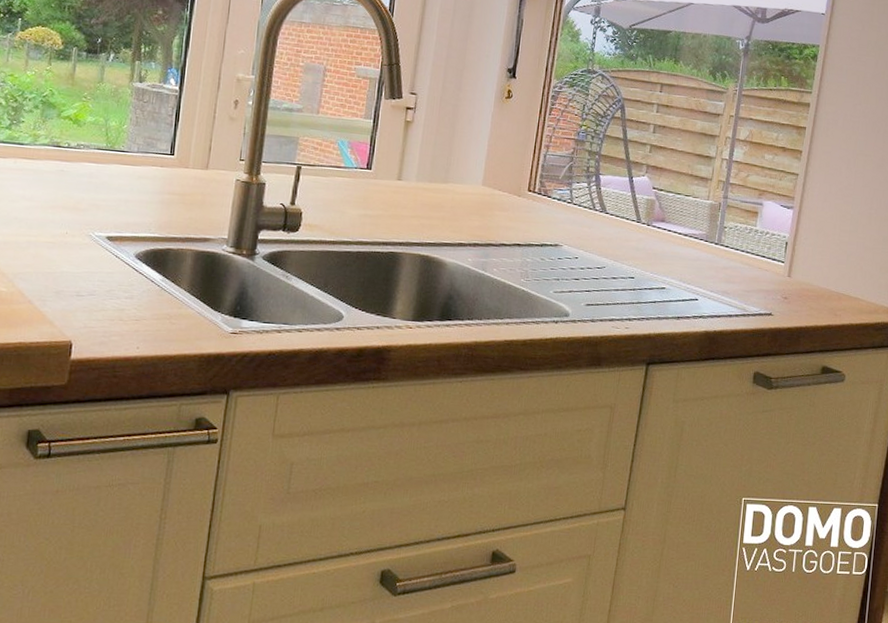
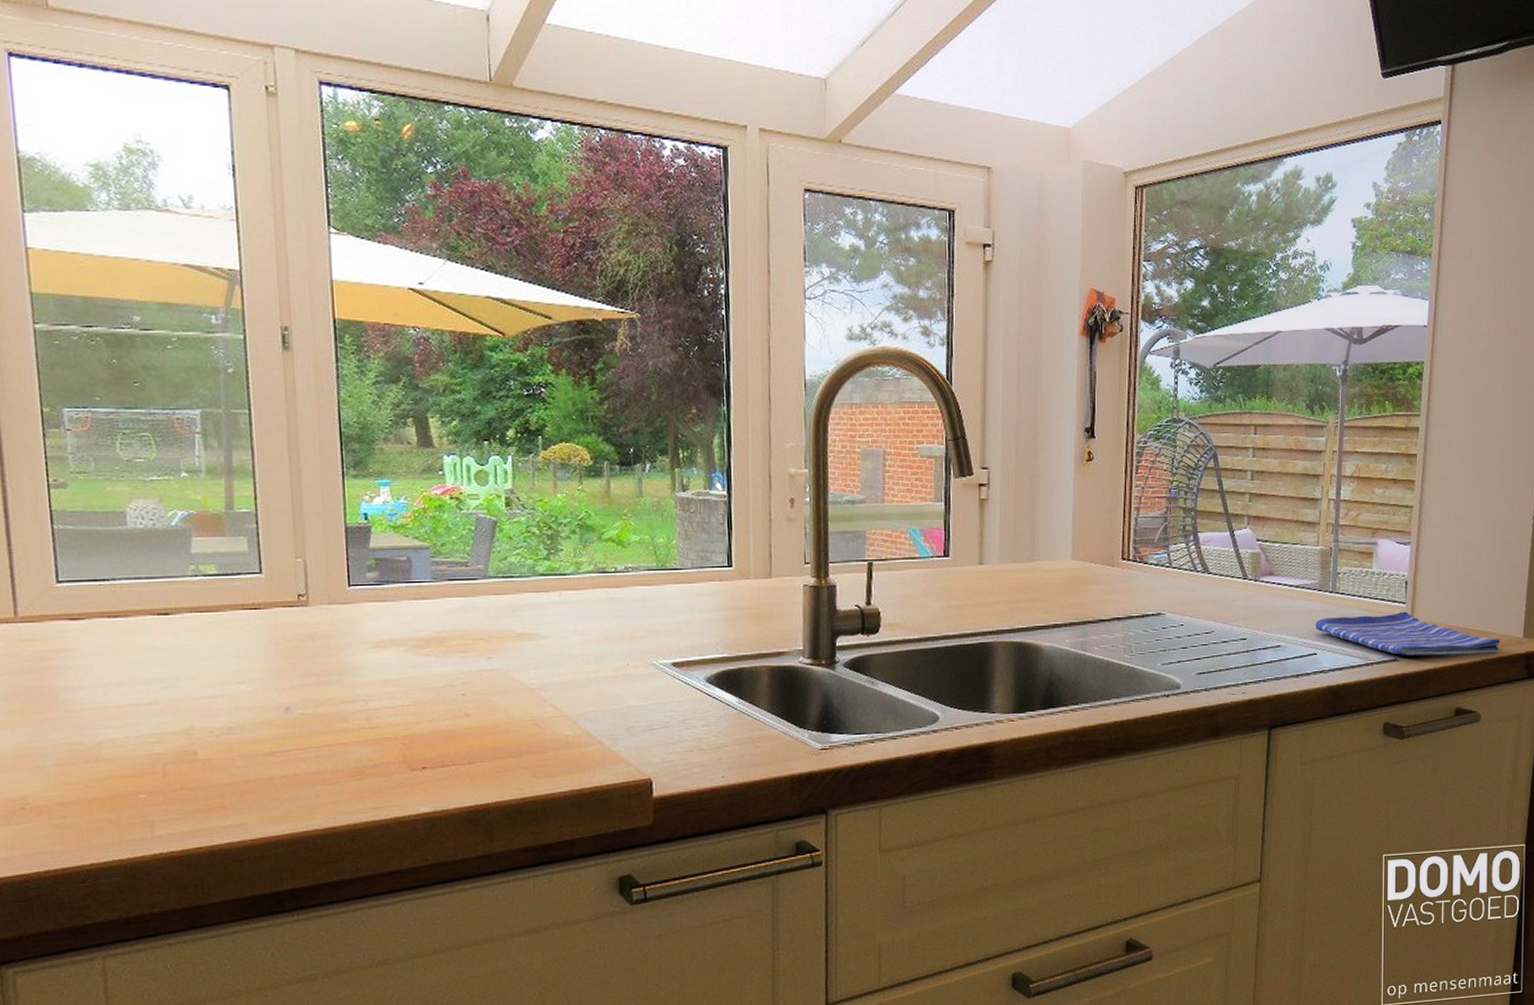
dish towel: none [699,267,870,319] -> present [1315,611,1501,657]

